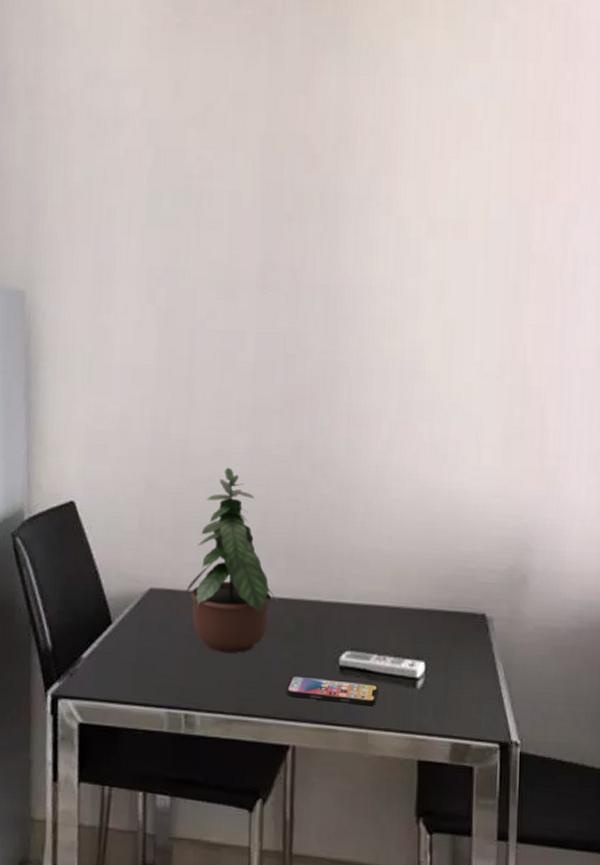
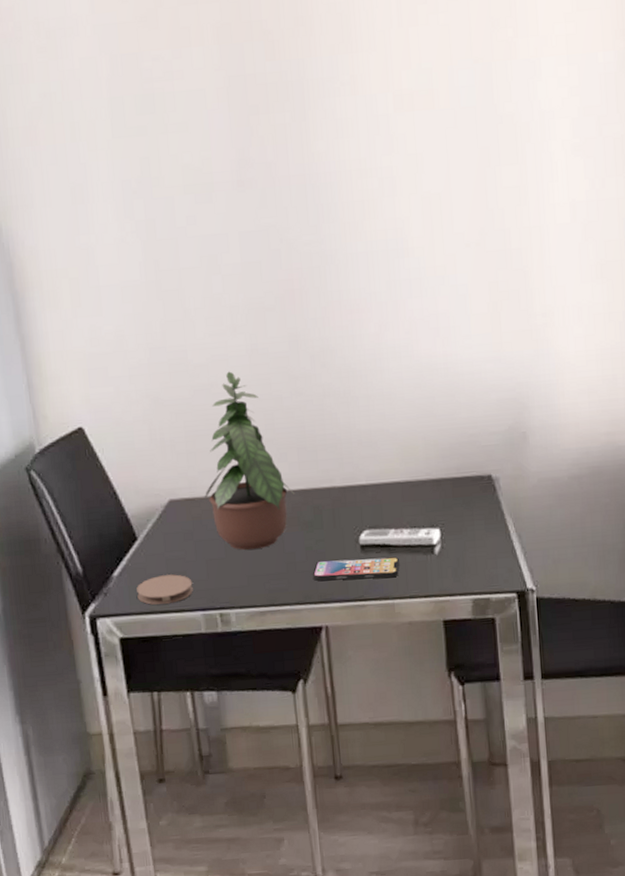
coaster: none [103,664,161,695] -> present [137,574,193,605]

